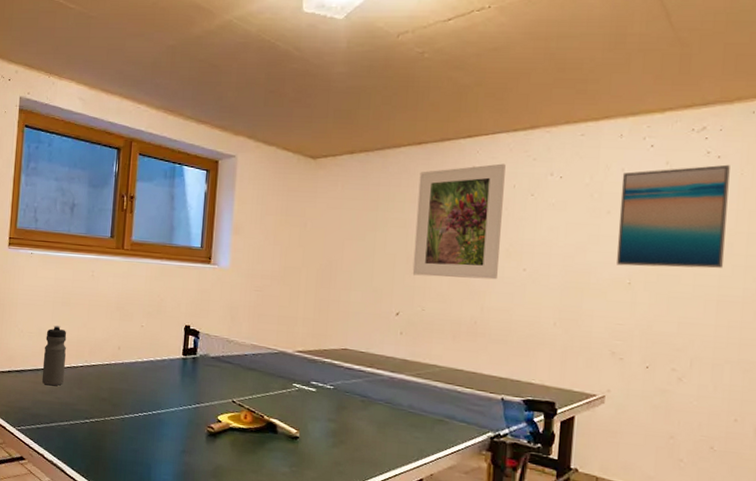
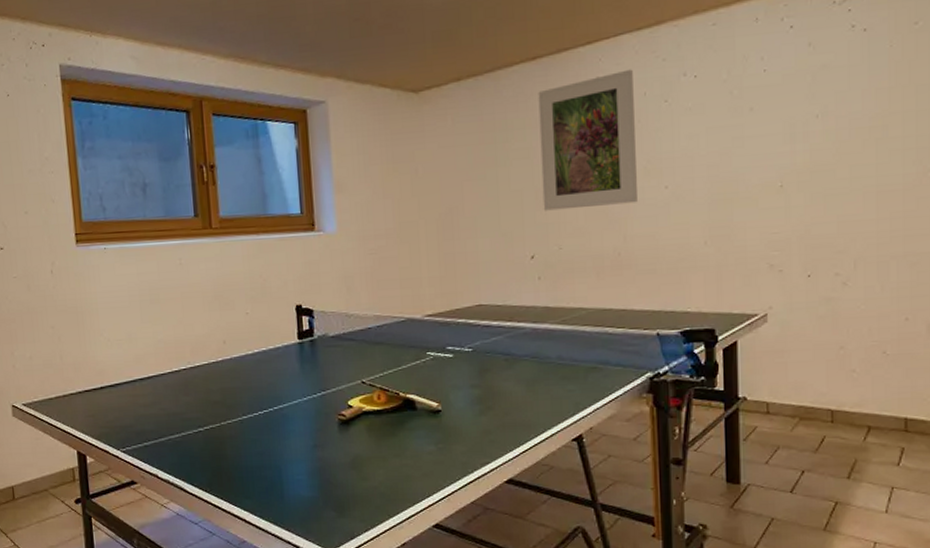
water bottle: present [41,325,67,386] -> none [137,327,167,397]
wall art: present [617,164,730,269] -> none [762,37,880,168]

